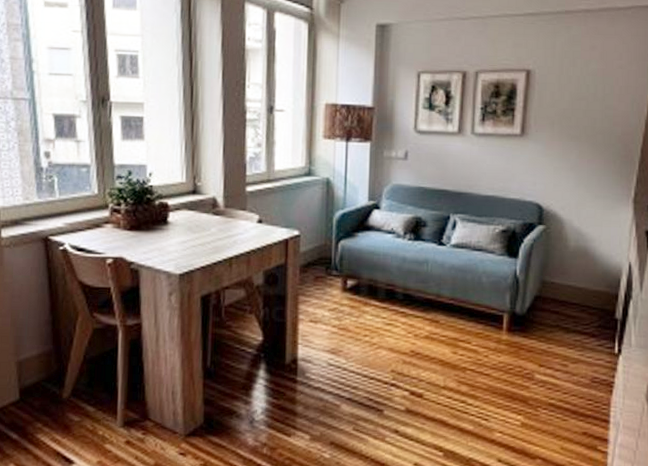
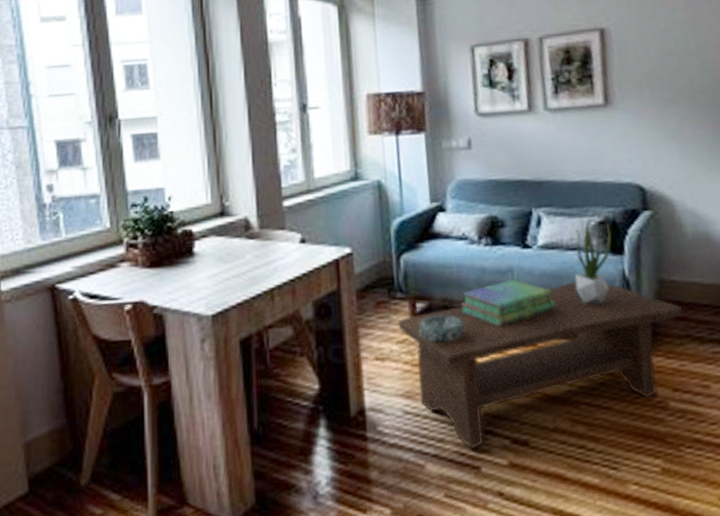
coffee table: none [331,275,556,396] -> present [398,282,682,449]
decorative bowl: none [347,291,384,314] -> present [418,314,465,343]
stack of books: none [382,269,459,305] -> present [460,279,556,326]
potted plant: none [476,230,511,296] -> present [574,222,612,305]

